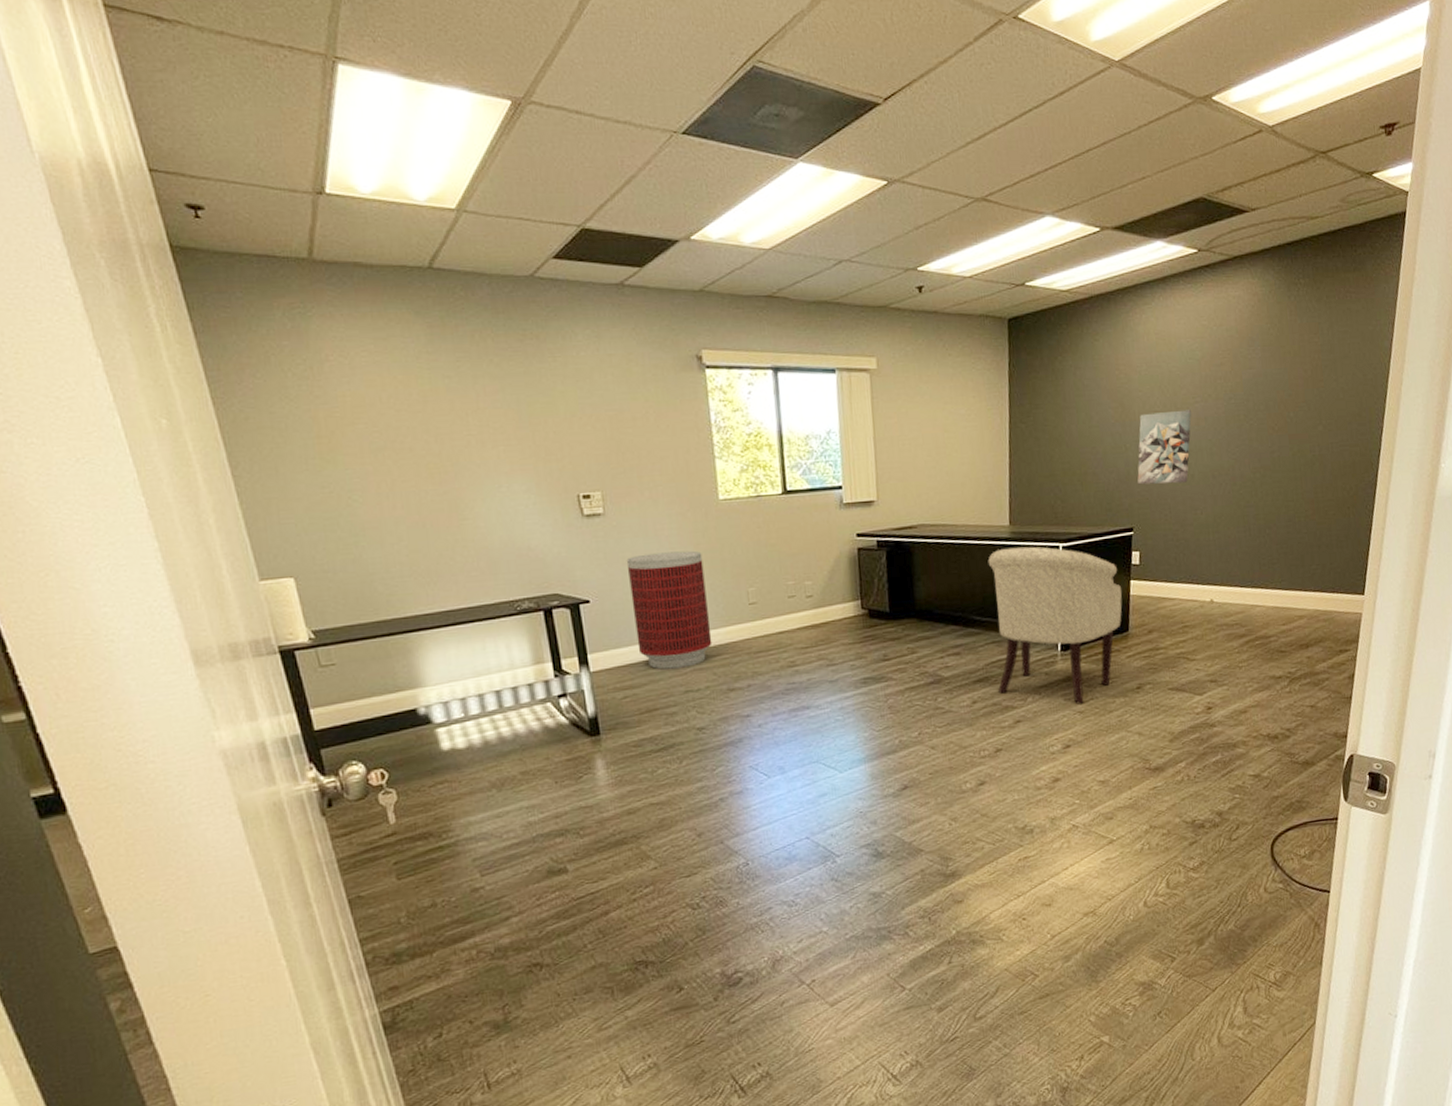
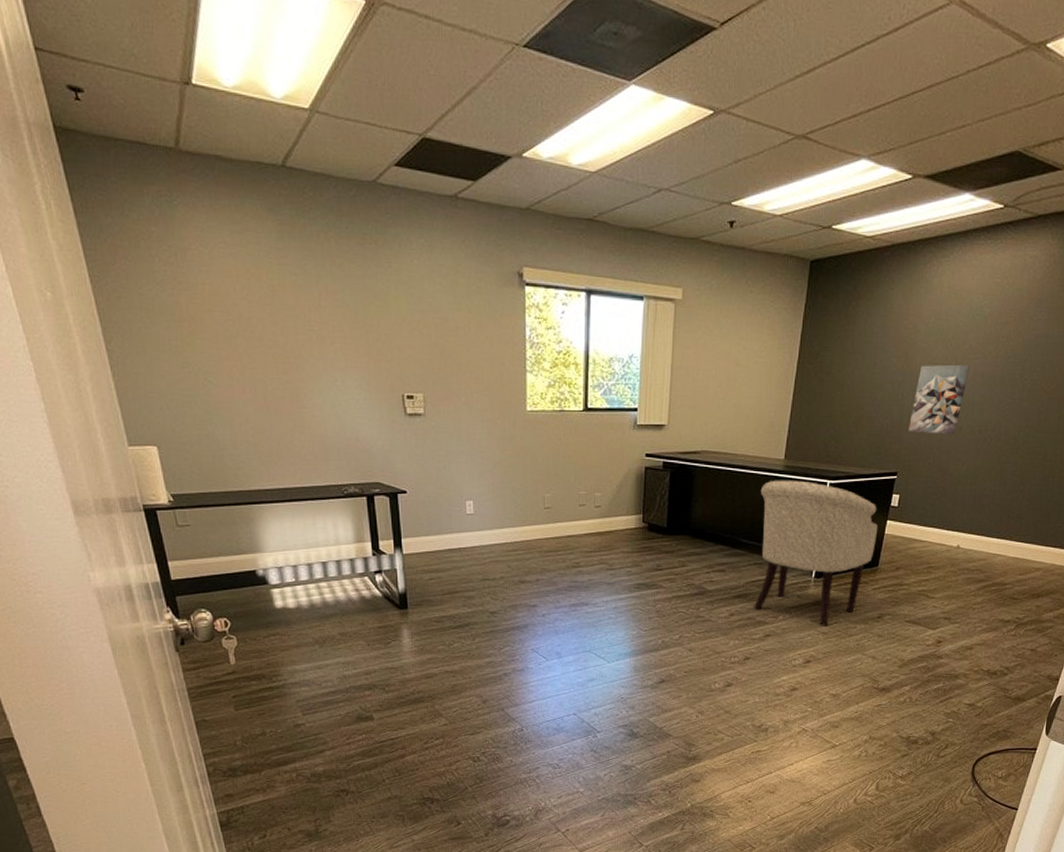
trash can: present [626,550,712,670] -> none [440,454,509,558]

